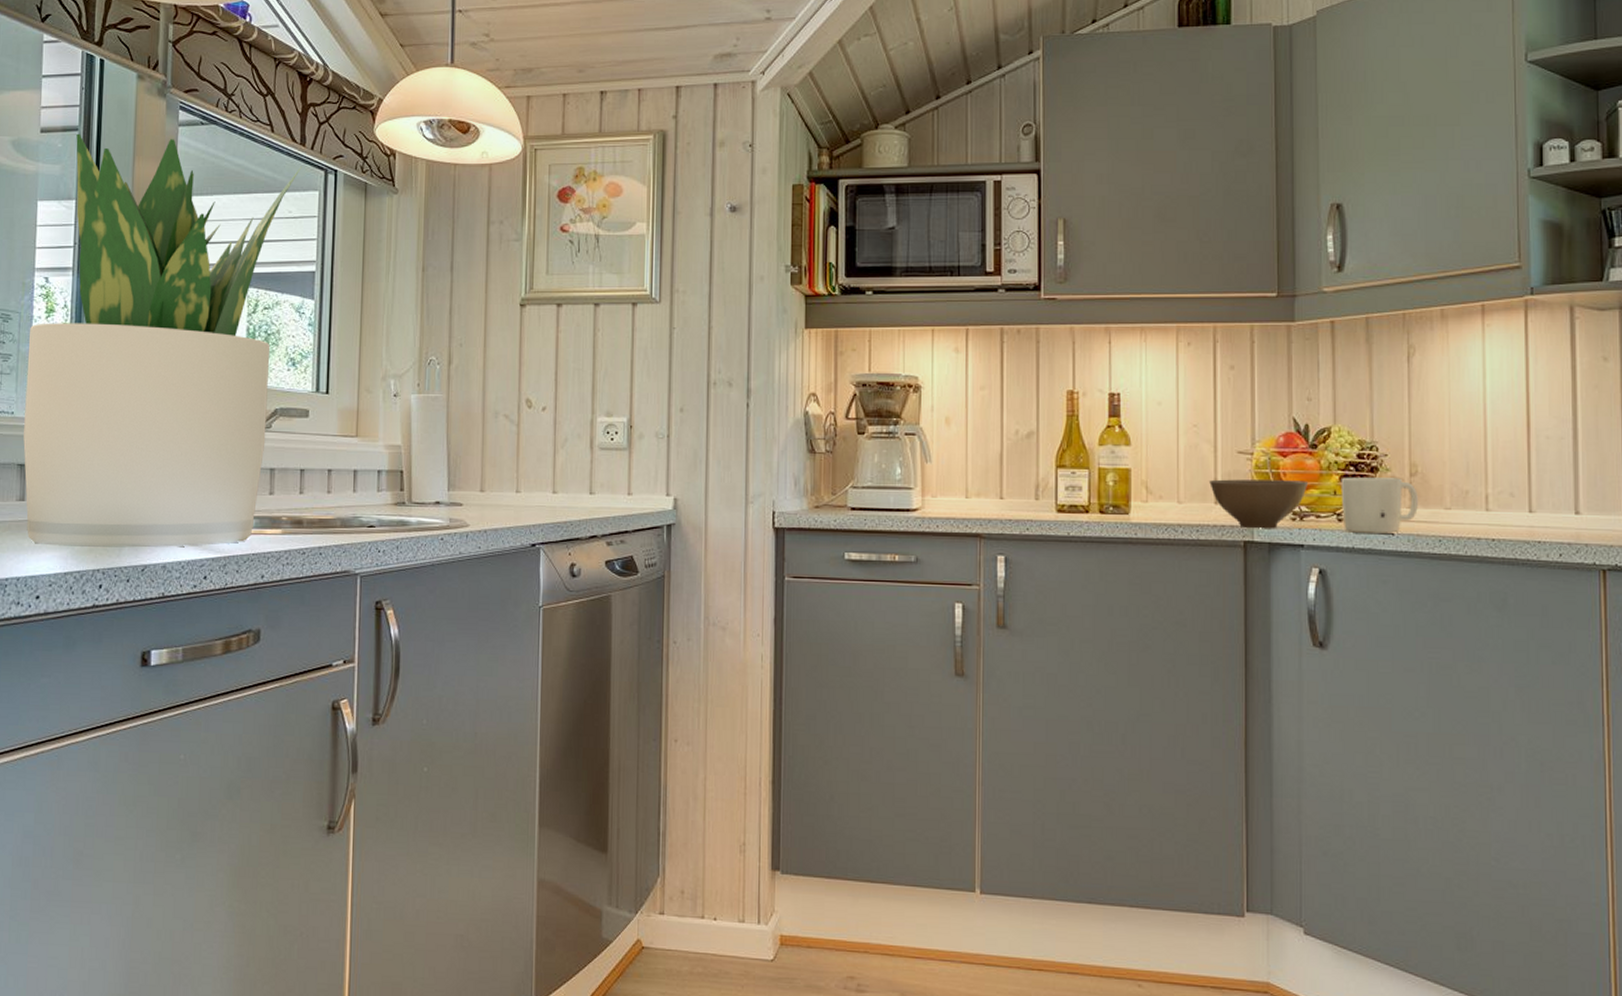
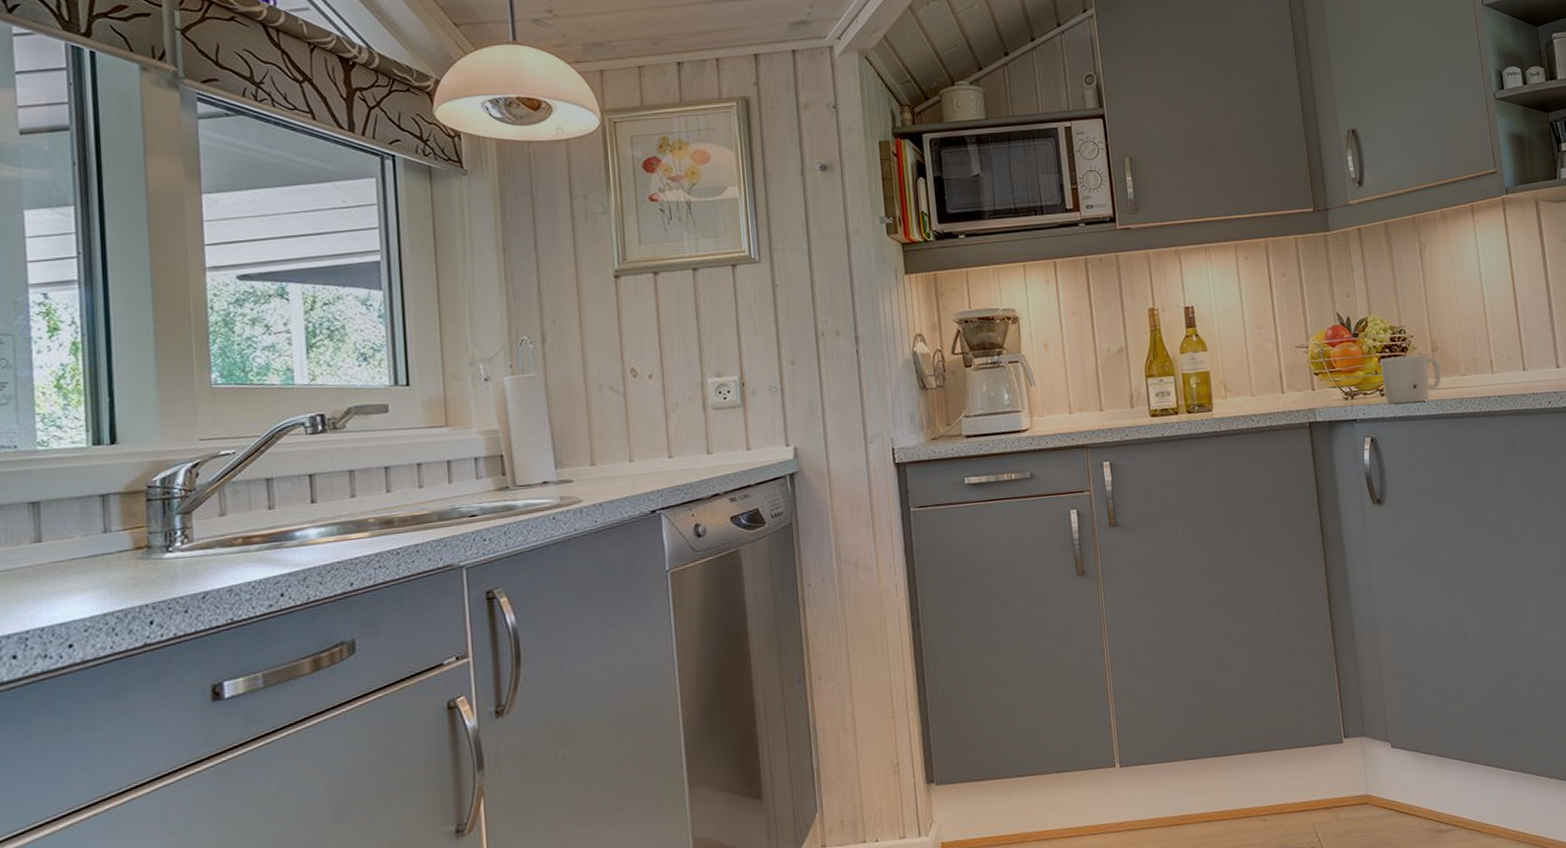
planter: present [23,133,302,548] -> none [28,133,353,588]
bowl: present [1209,479,1309,529] -> none [1275,365,1355,412]

